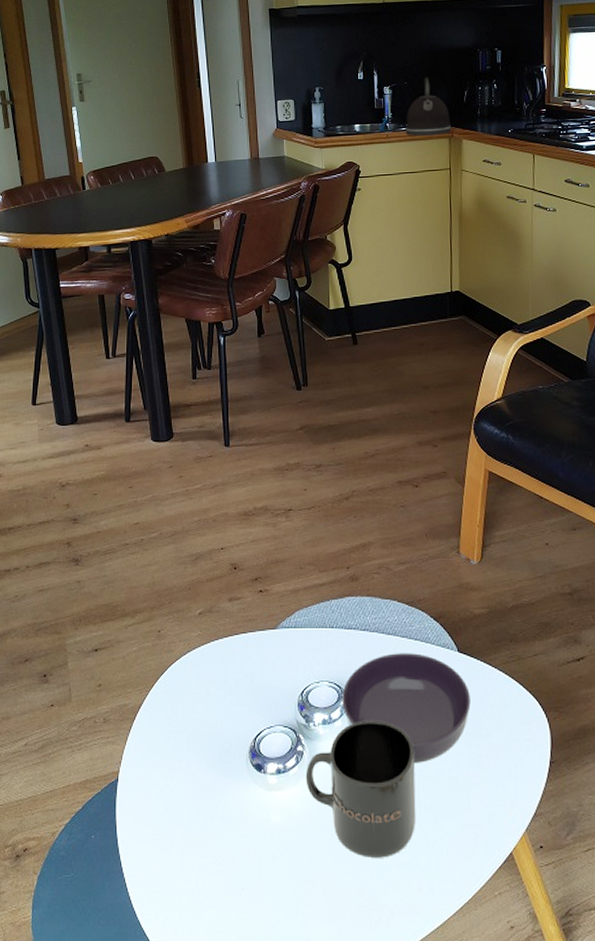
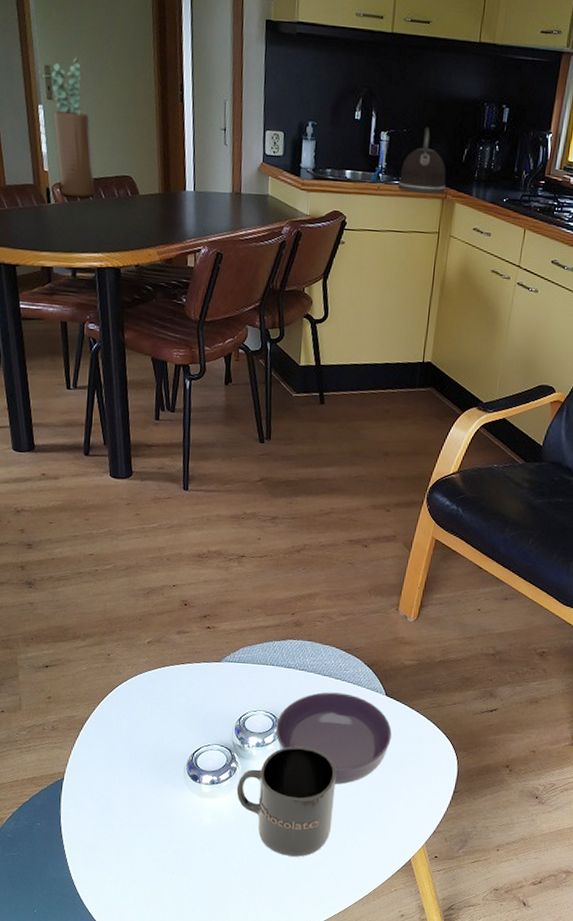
vase: none [83,57,126,182] -> present [51,50,95,198]

